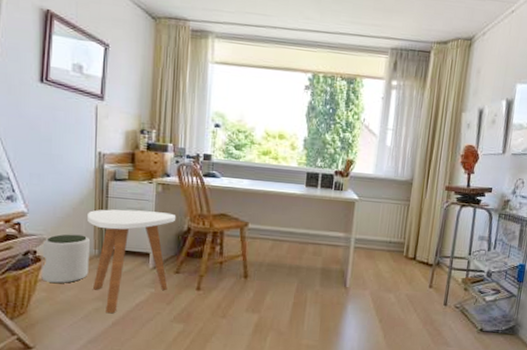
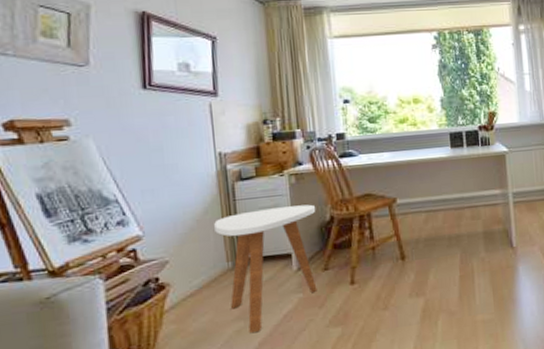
plant pot: present [42,234,90,284] -> none [165,248,224,312]

